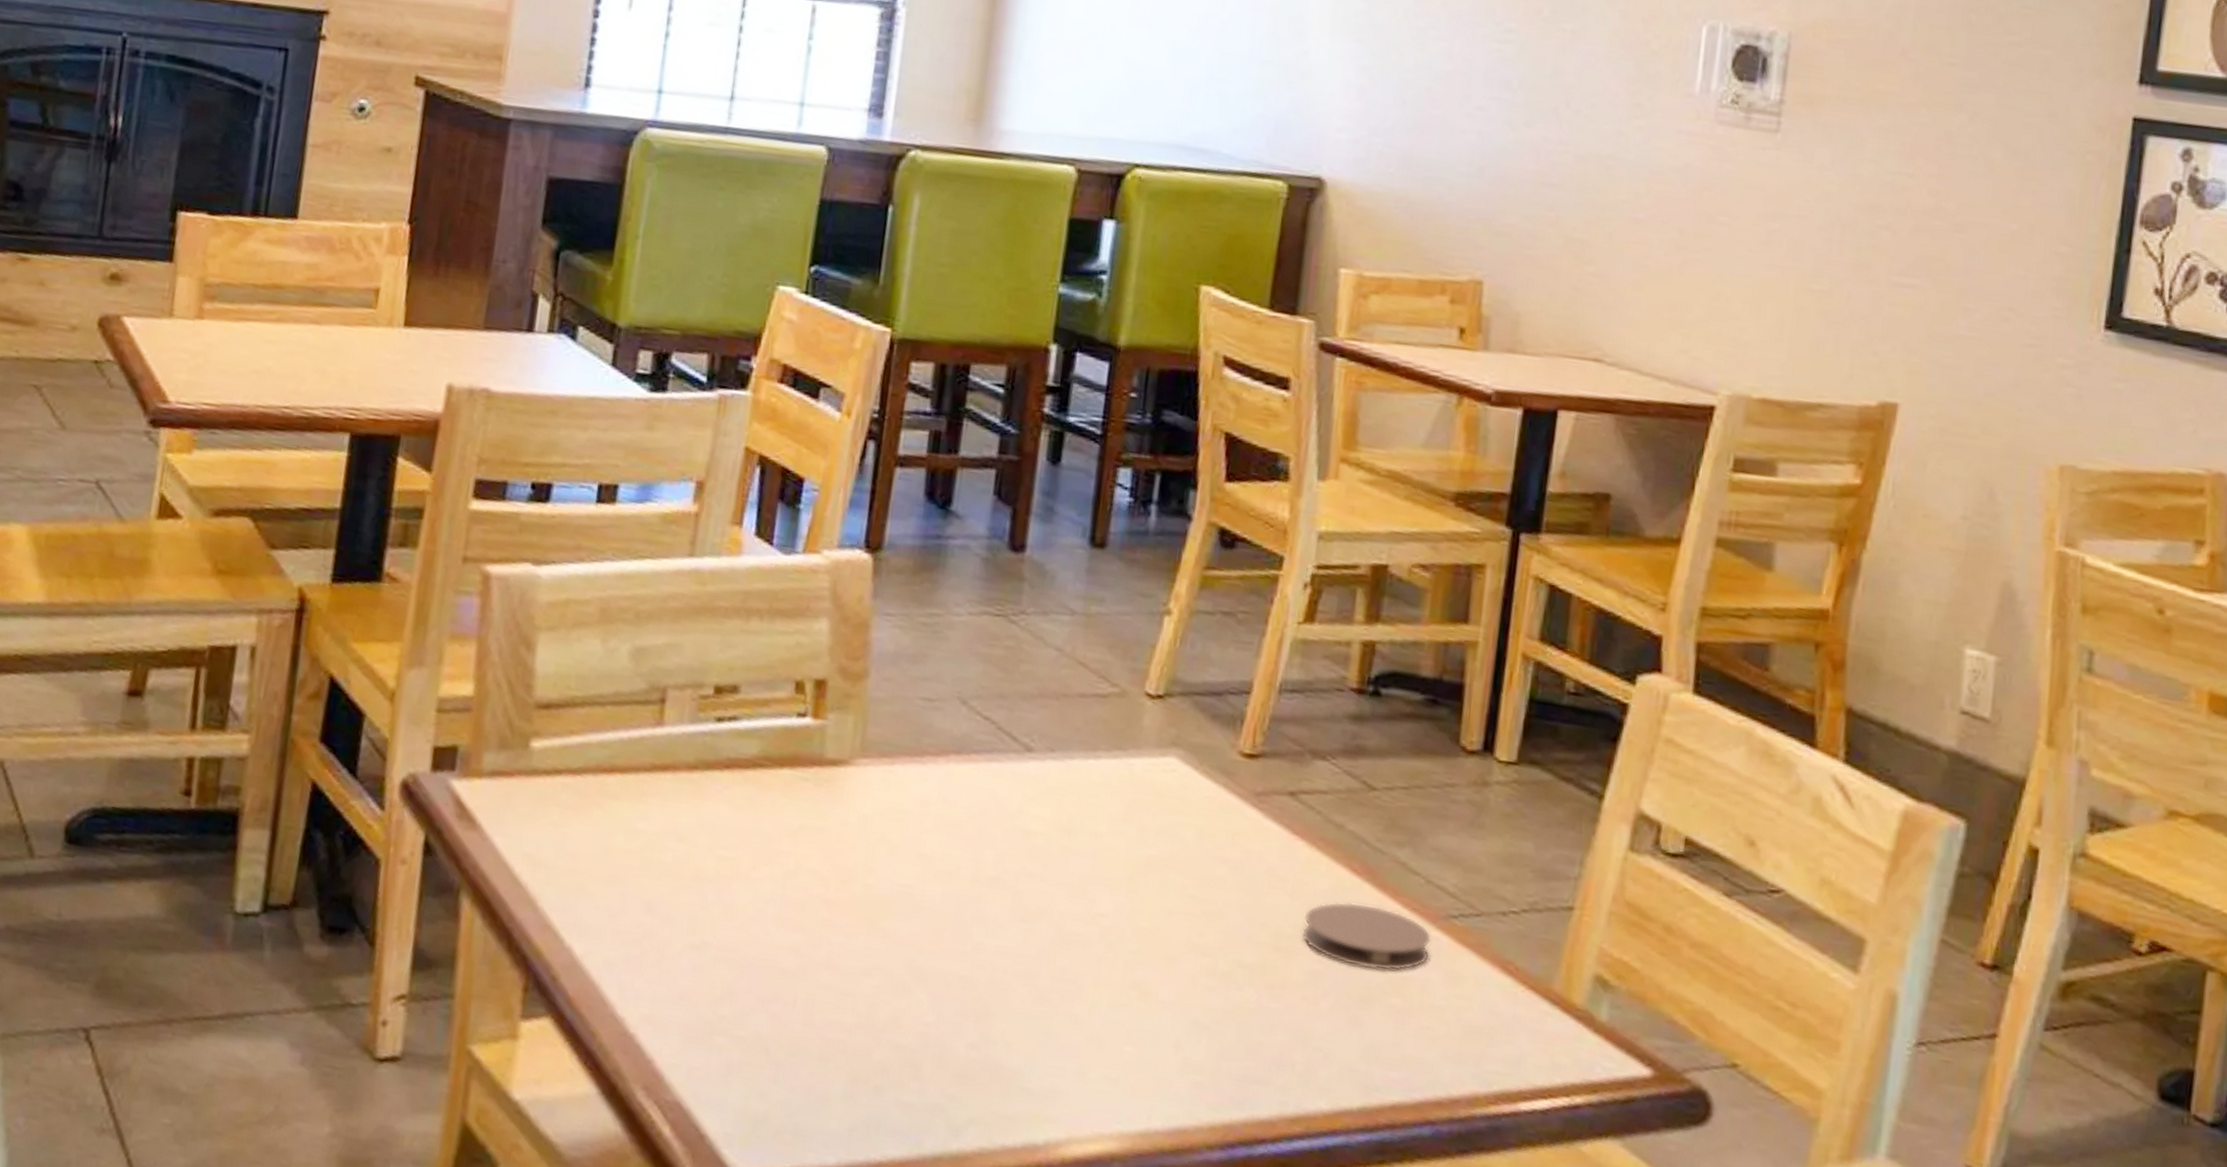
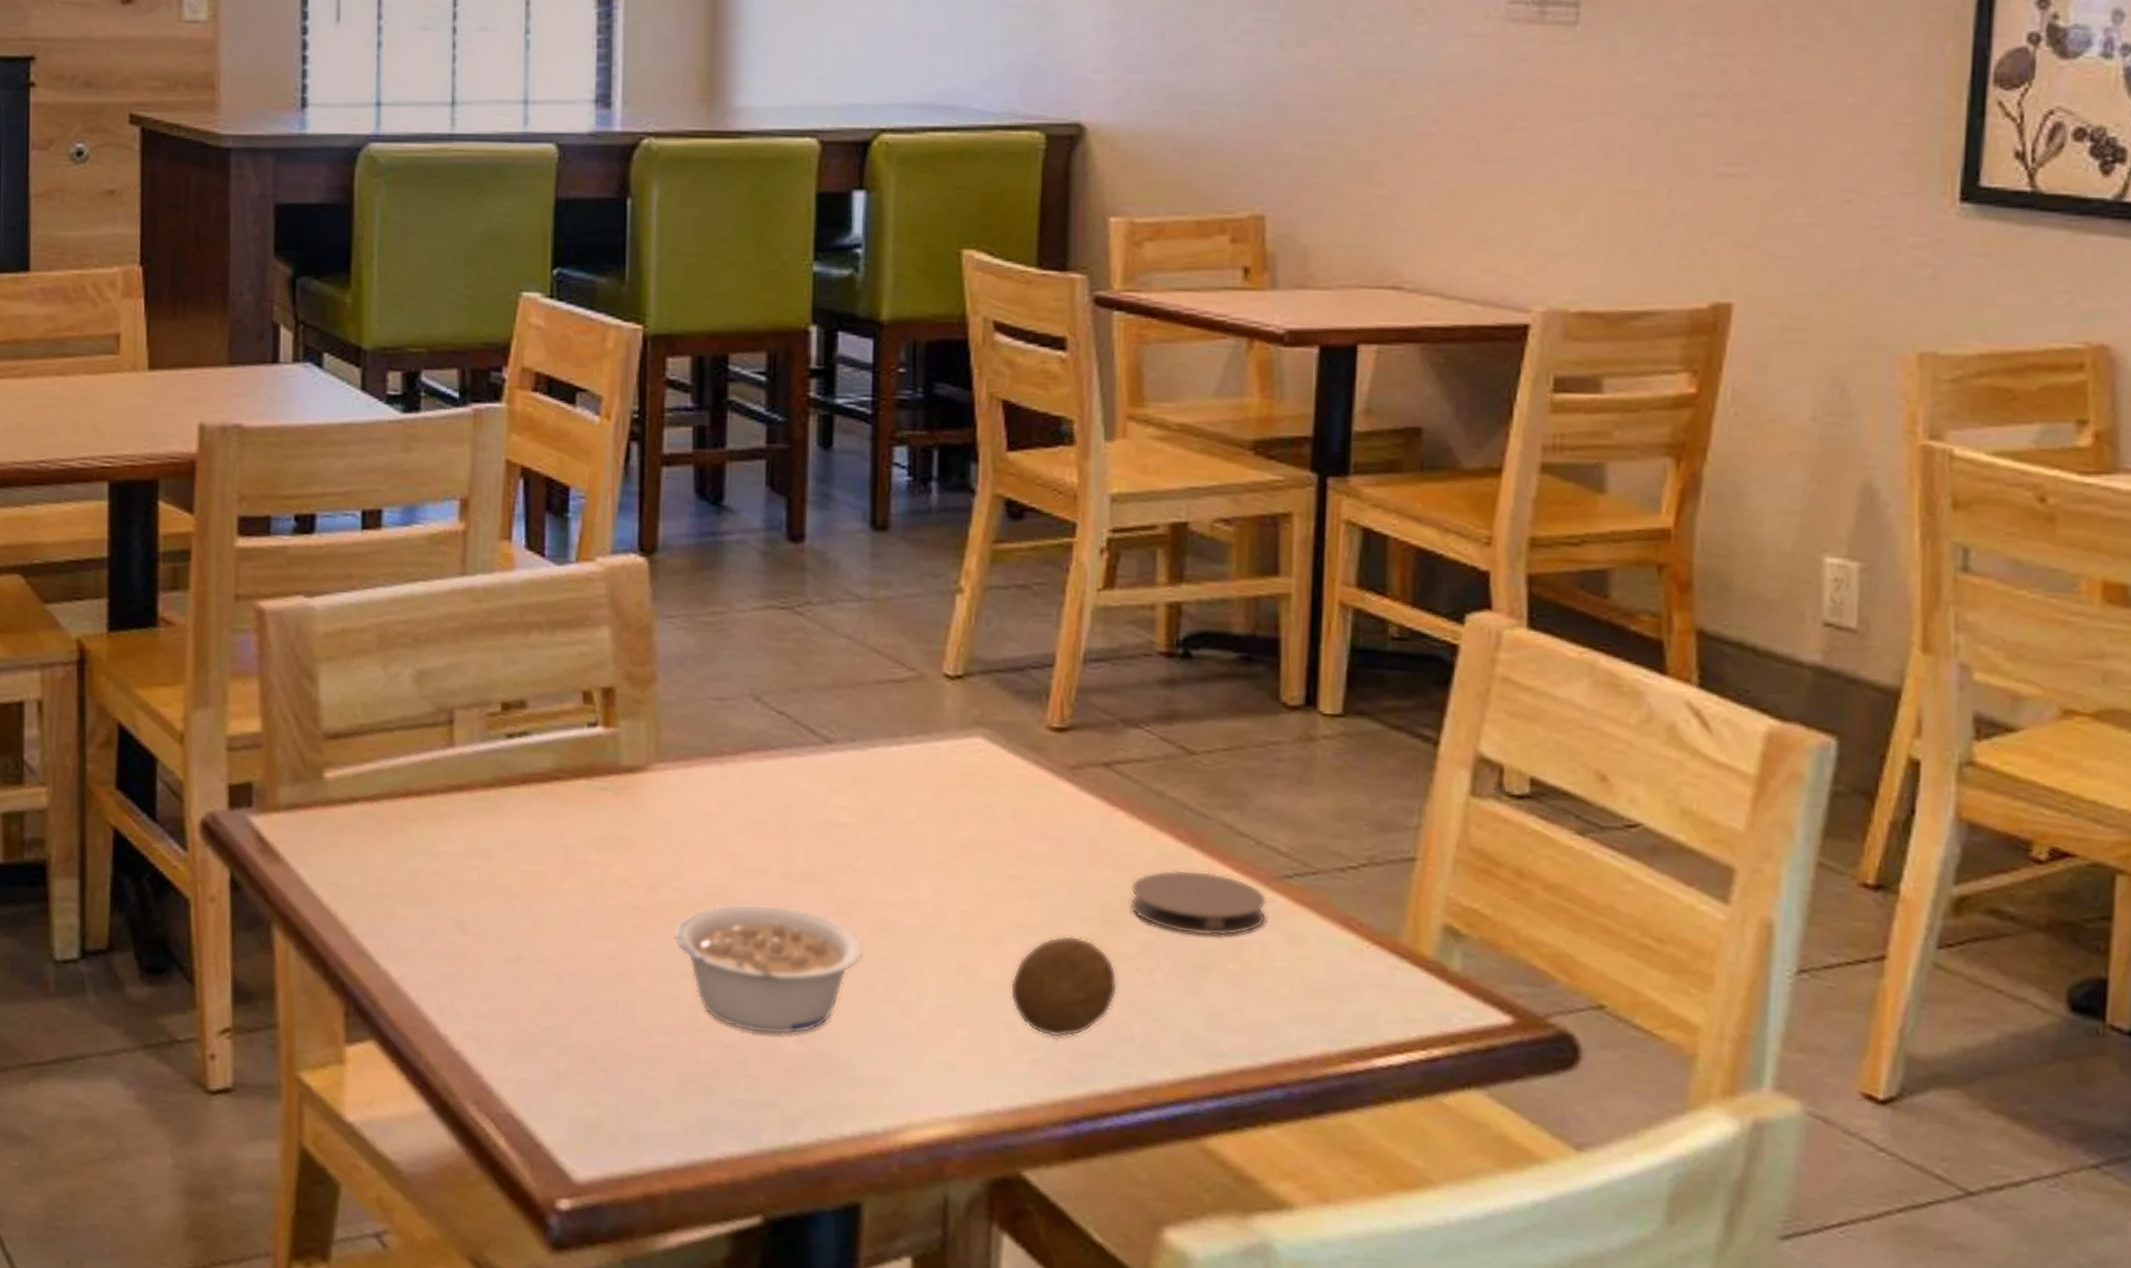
legume: none [859,904,1043,1040] -> present [673,904,864,1035]
fruit: none [1179,959,1284,1061] -> present [1009,935,1118,1038]

